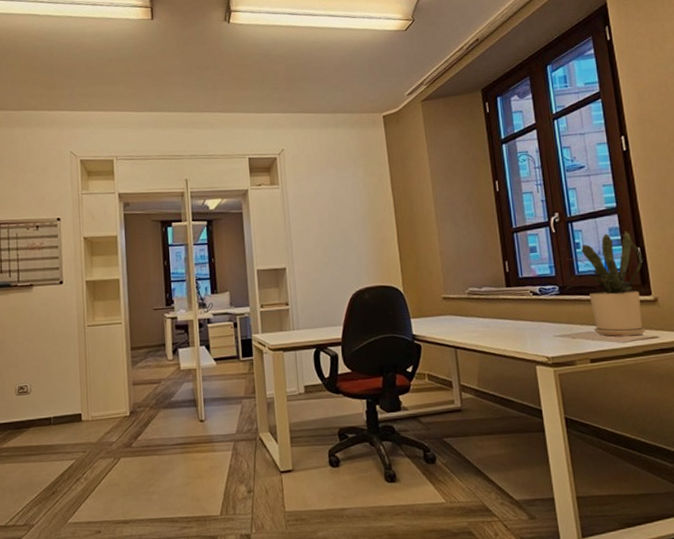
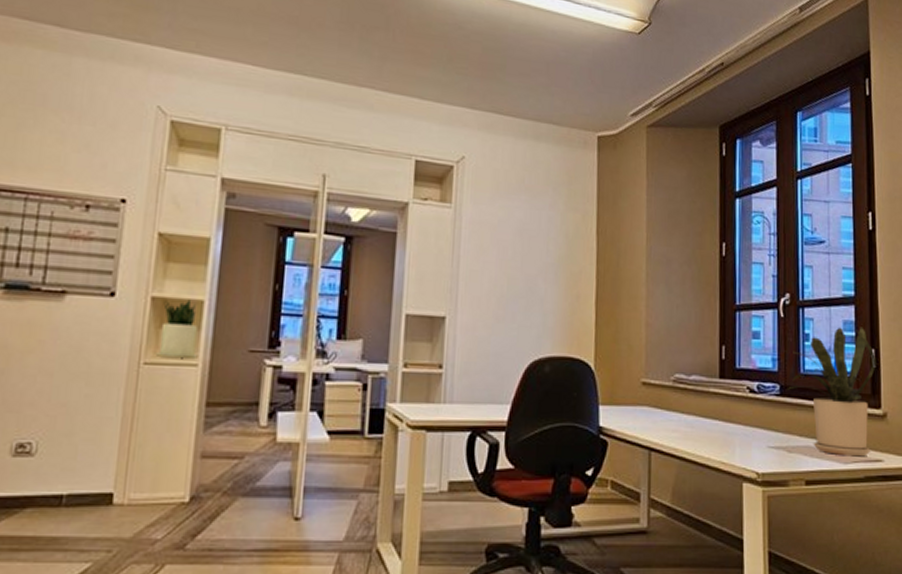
planter: none [93,279,121,321] -> present [154,299,199,360]

